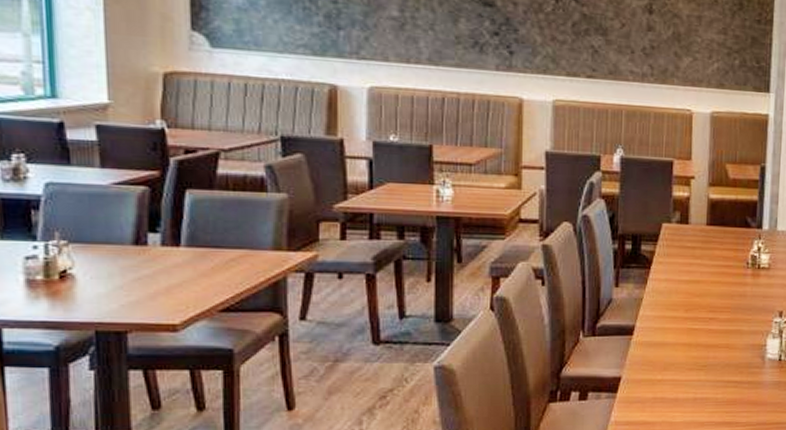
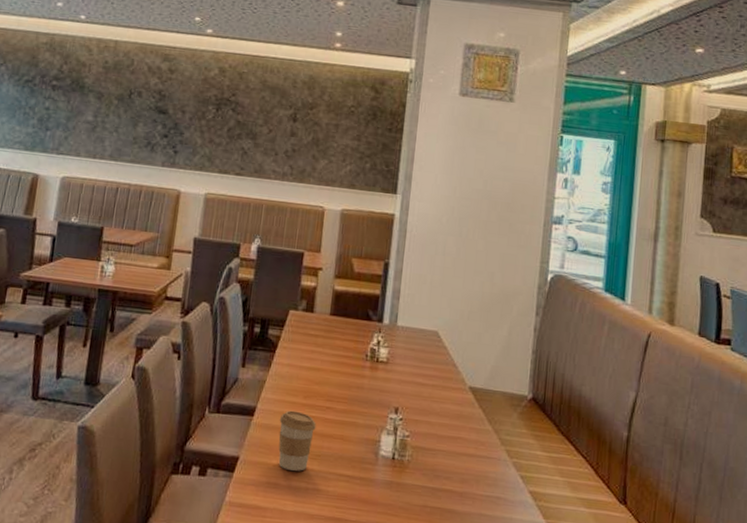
coffee cup: none [661,325,700,383] -> present [278,410,317,471]

